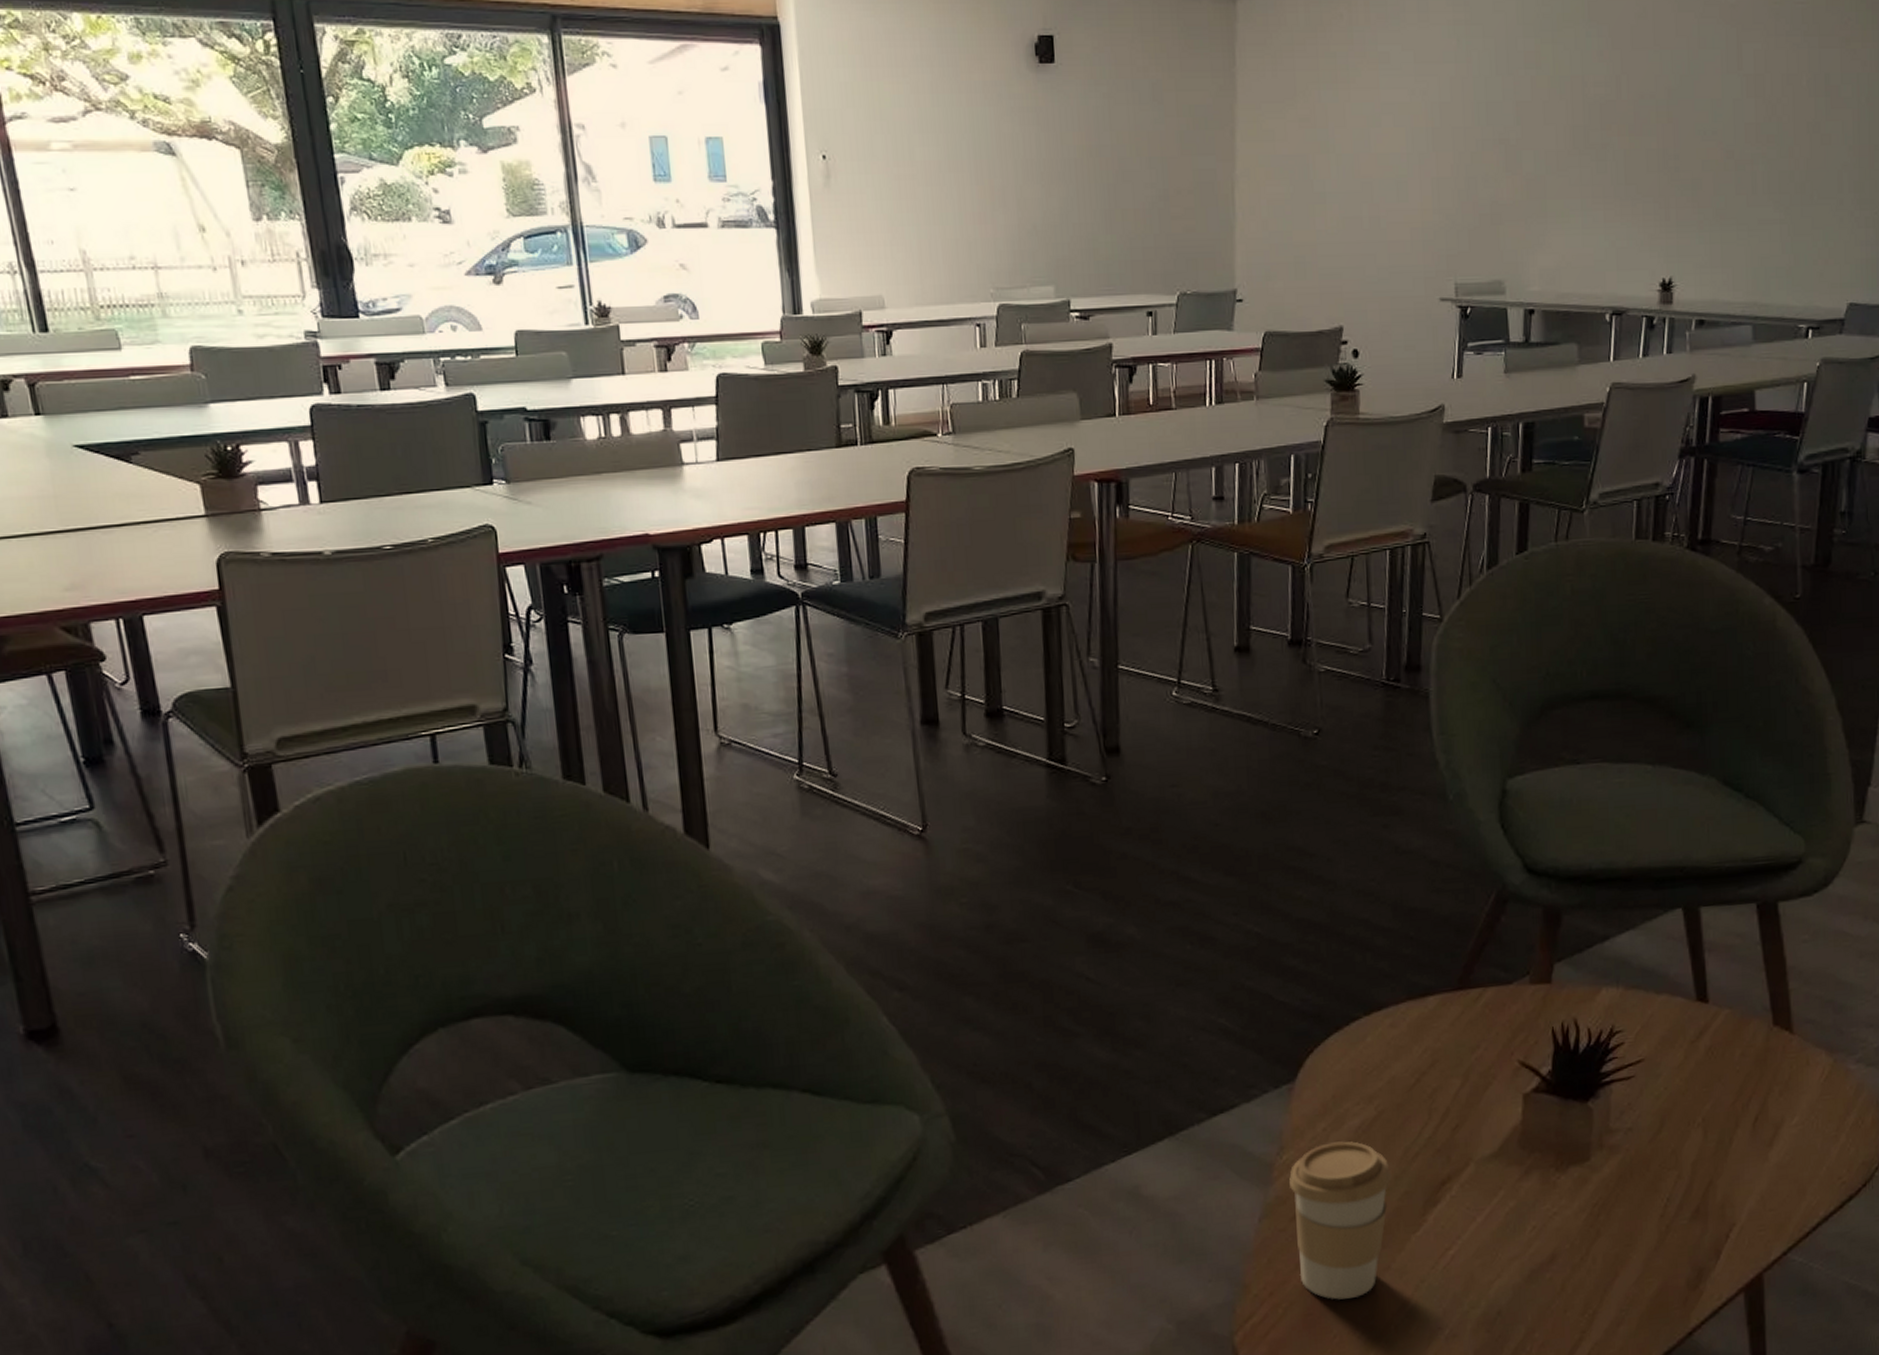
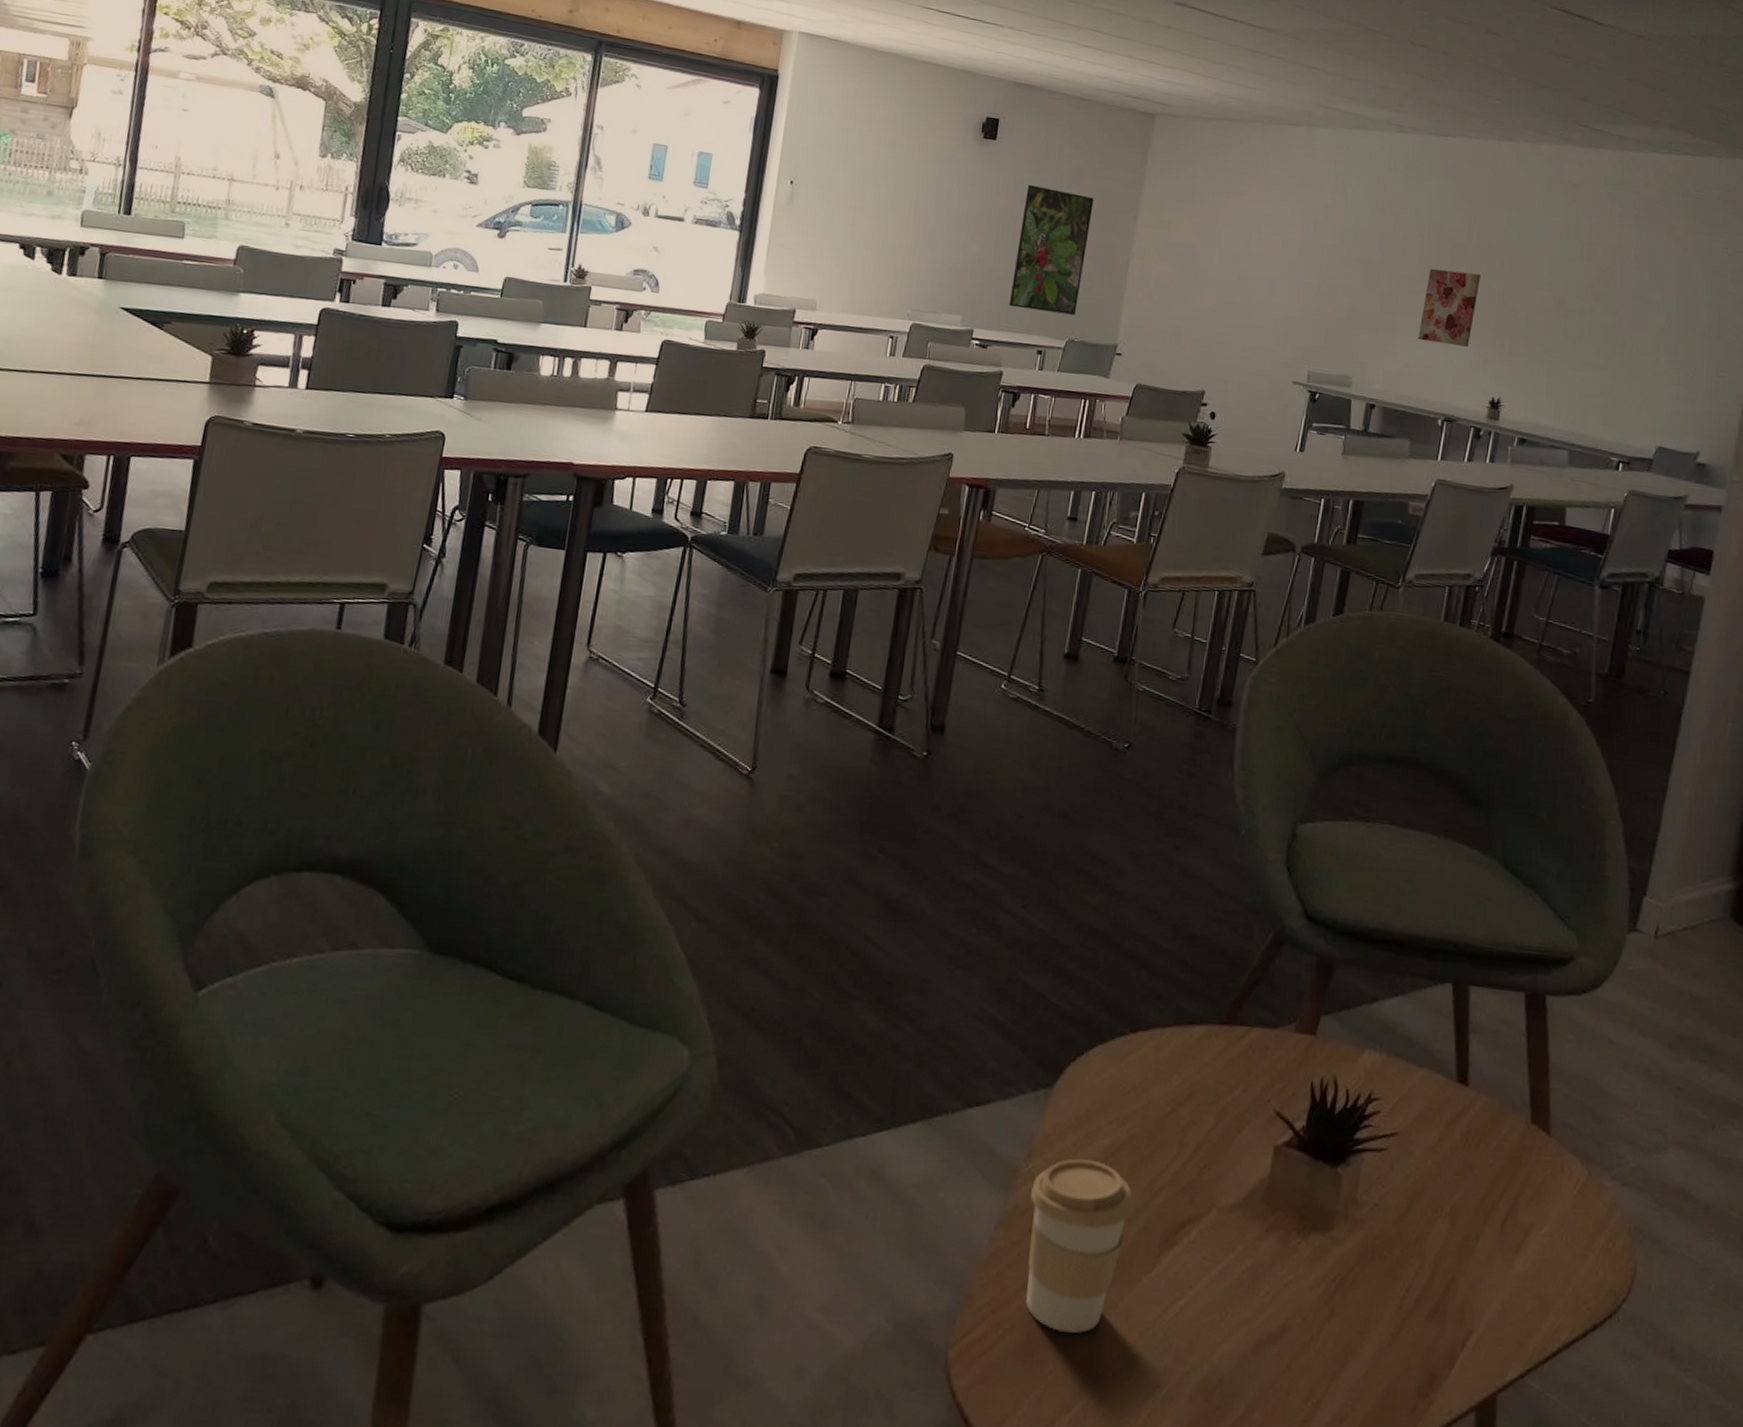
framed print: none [1101,112,1184,265] -> present [1008,184,1094,316]
wall art: none [1573,133,1636,225] -> present [1418,269,1481,347]

